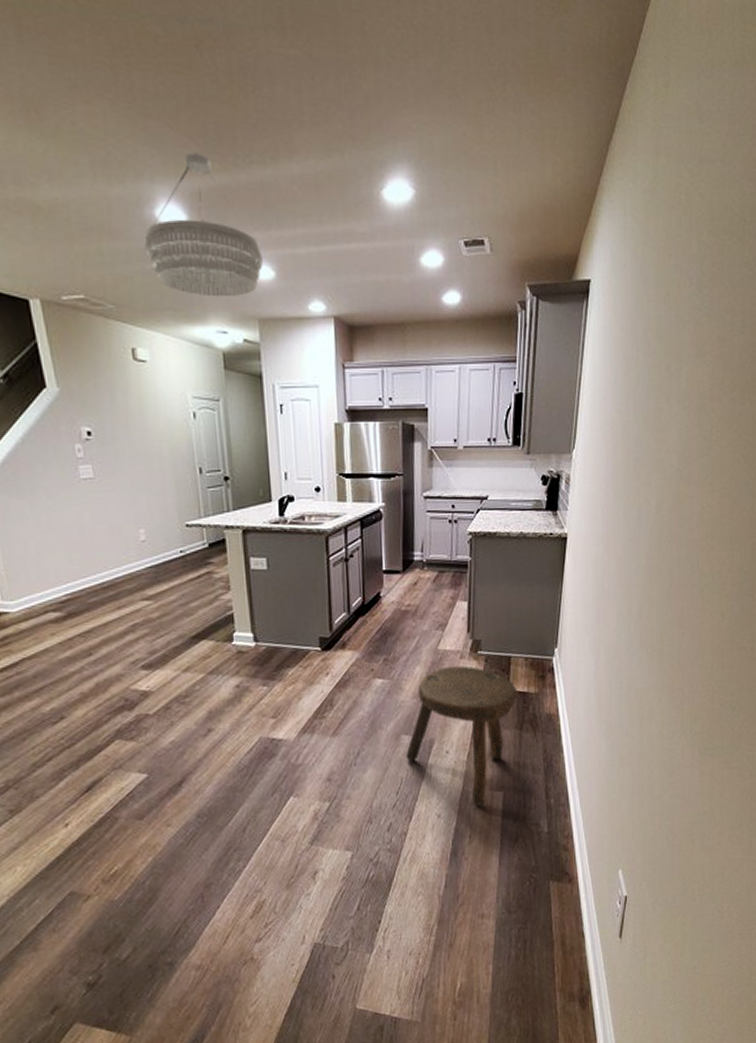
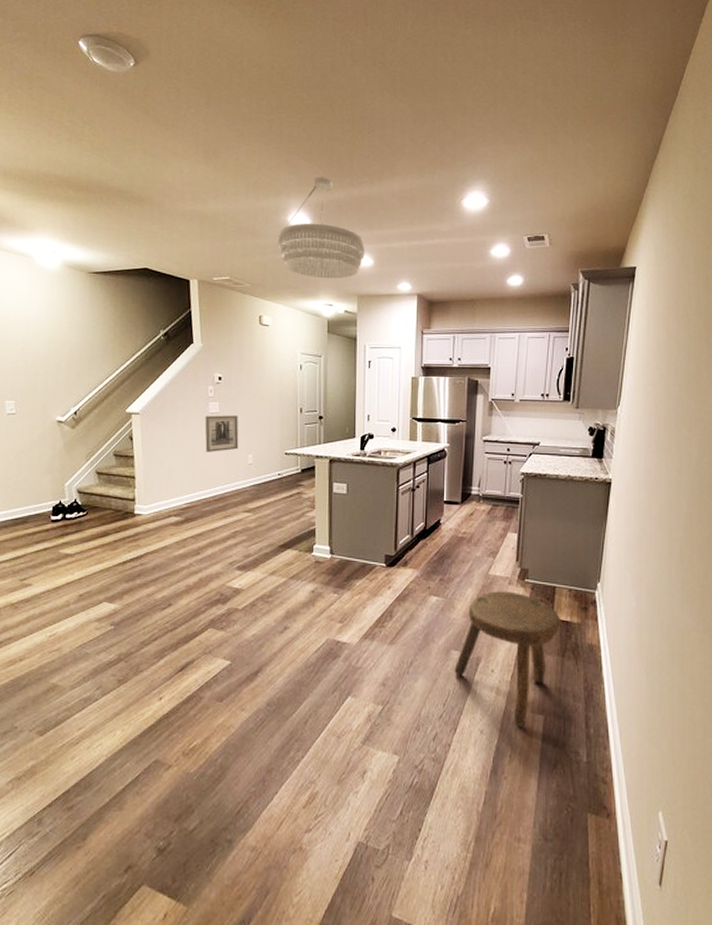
wall art: none [75,481,125,529] -> present [204,415,239,452]

